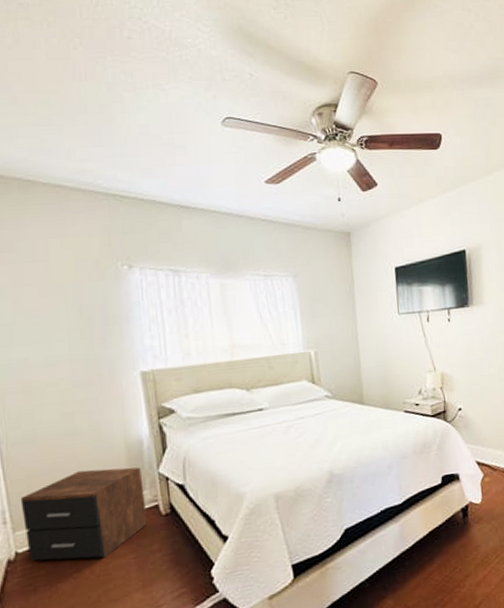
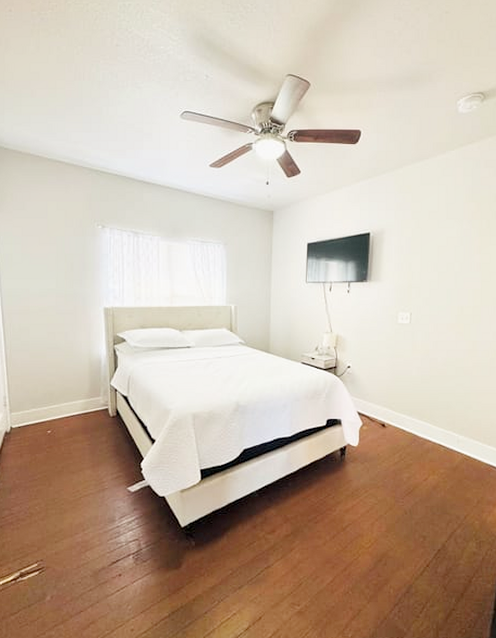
nightstand: present [20,467,149,562] -> none [16,376,100,441]

